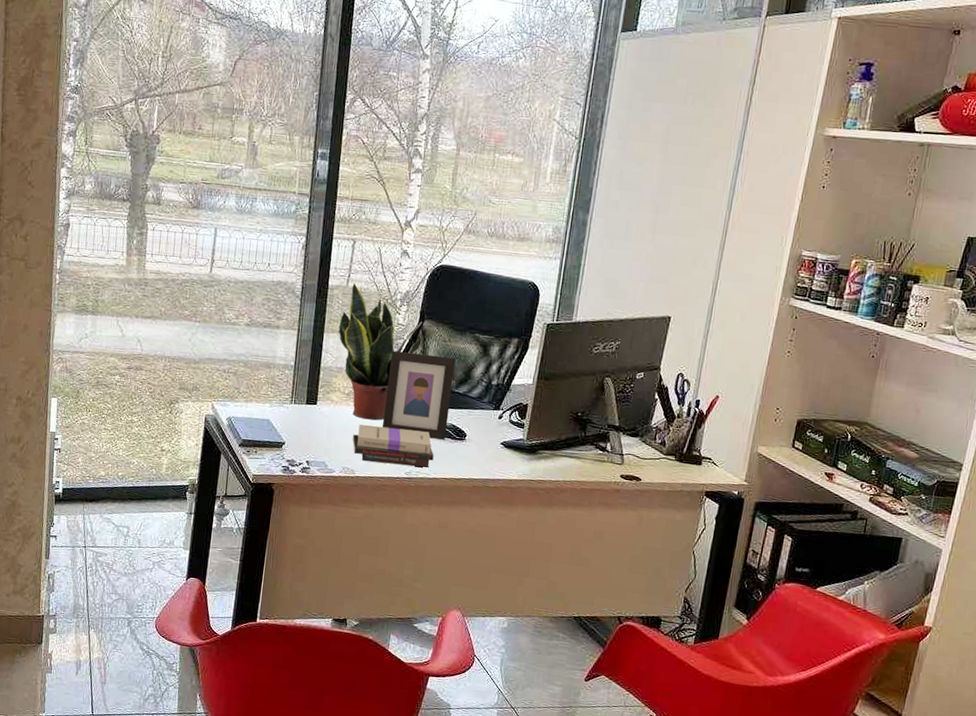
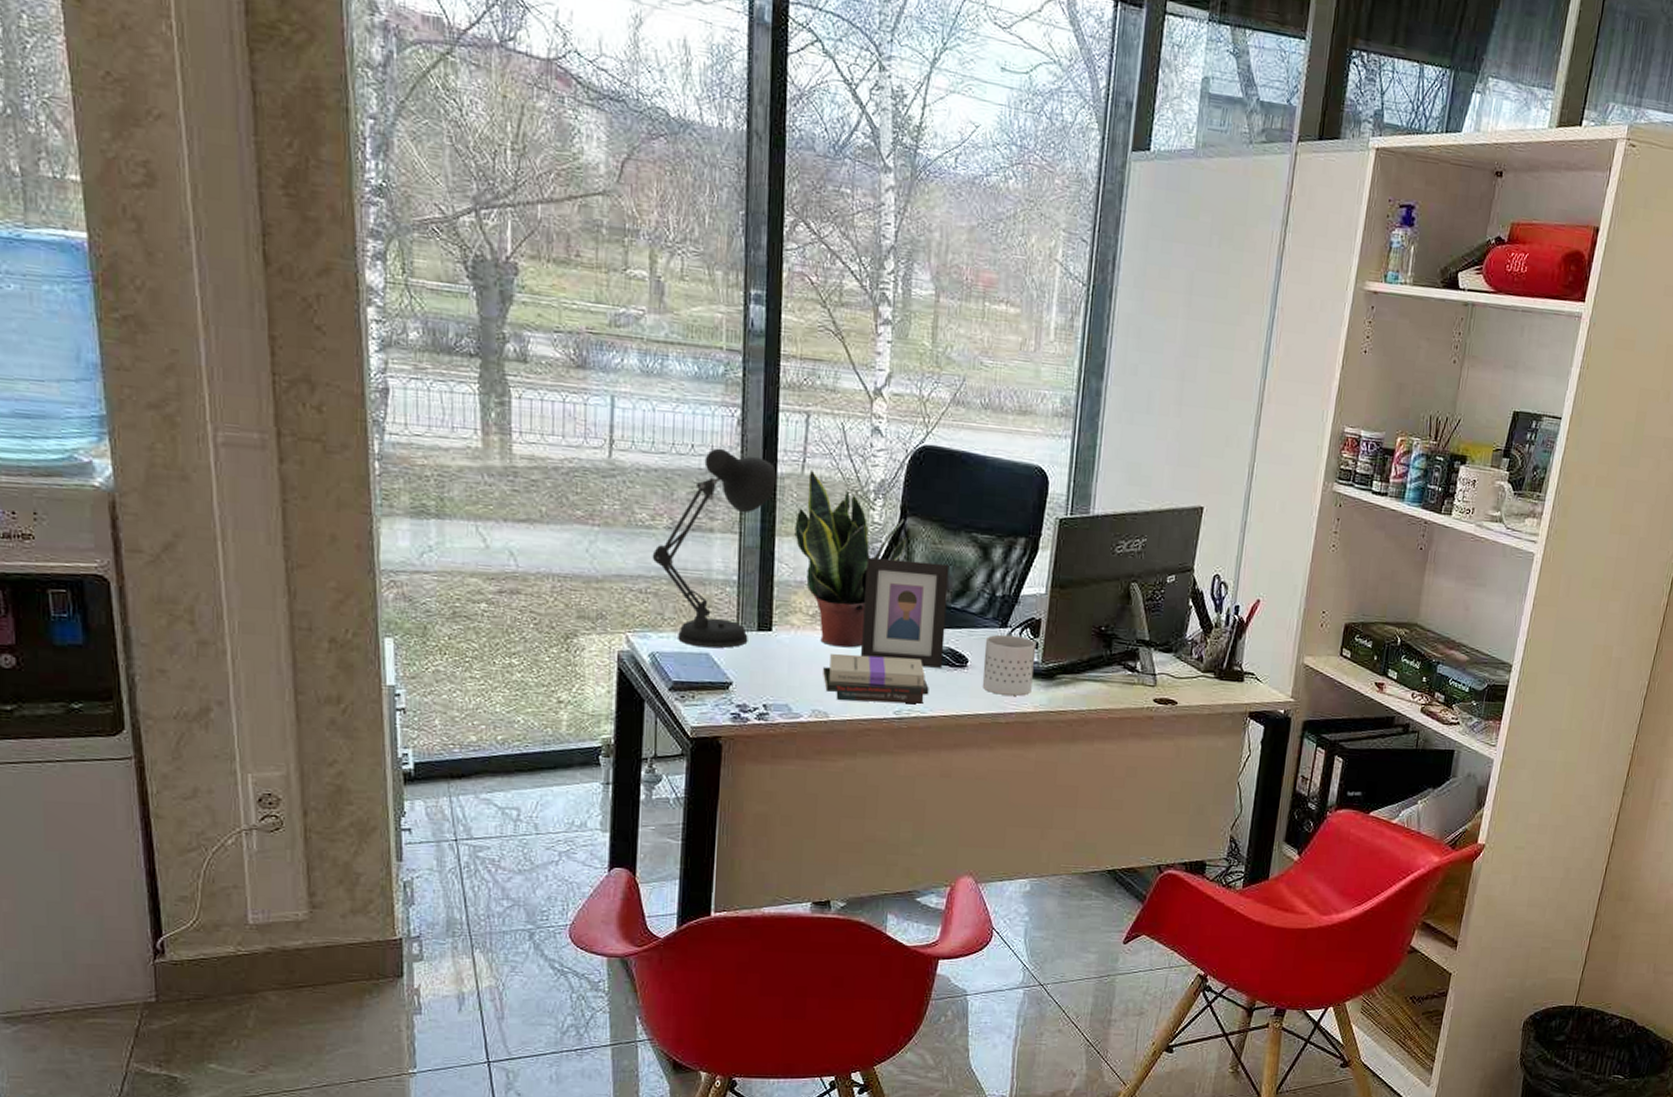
desk lamp: none [234,266,328,416] -> present [652,448,777,648]
mug: none [476,415,523,466] -> present [982,634,1037,696]

